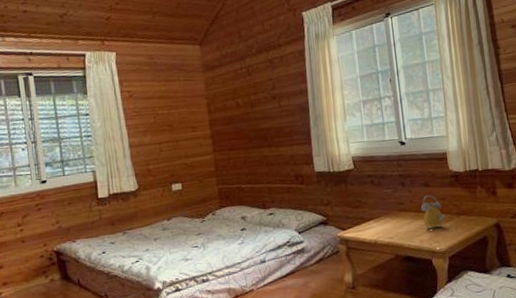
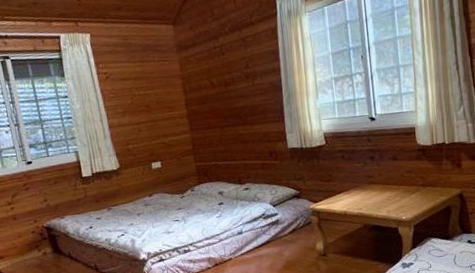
alarm clock: present [421,195,446,230] -> none [389,168,412,201]

